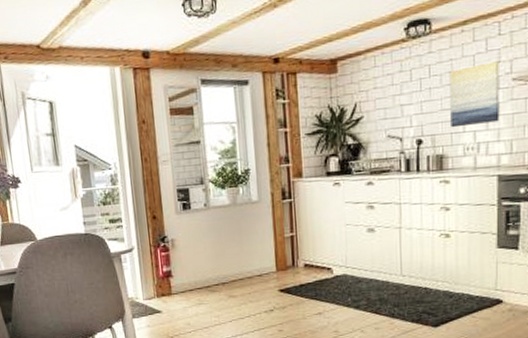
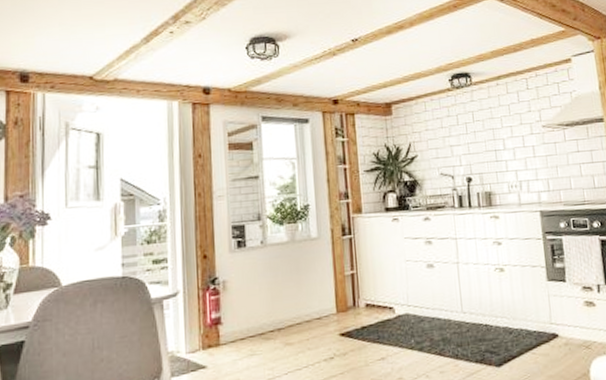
wall art: present [449,61,500,128] -> none [490,111,536,167]

